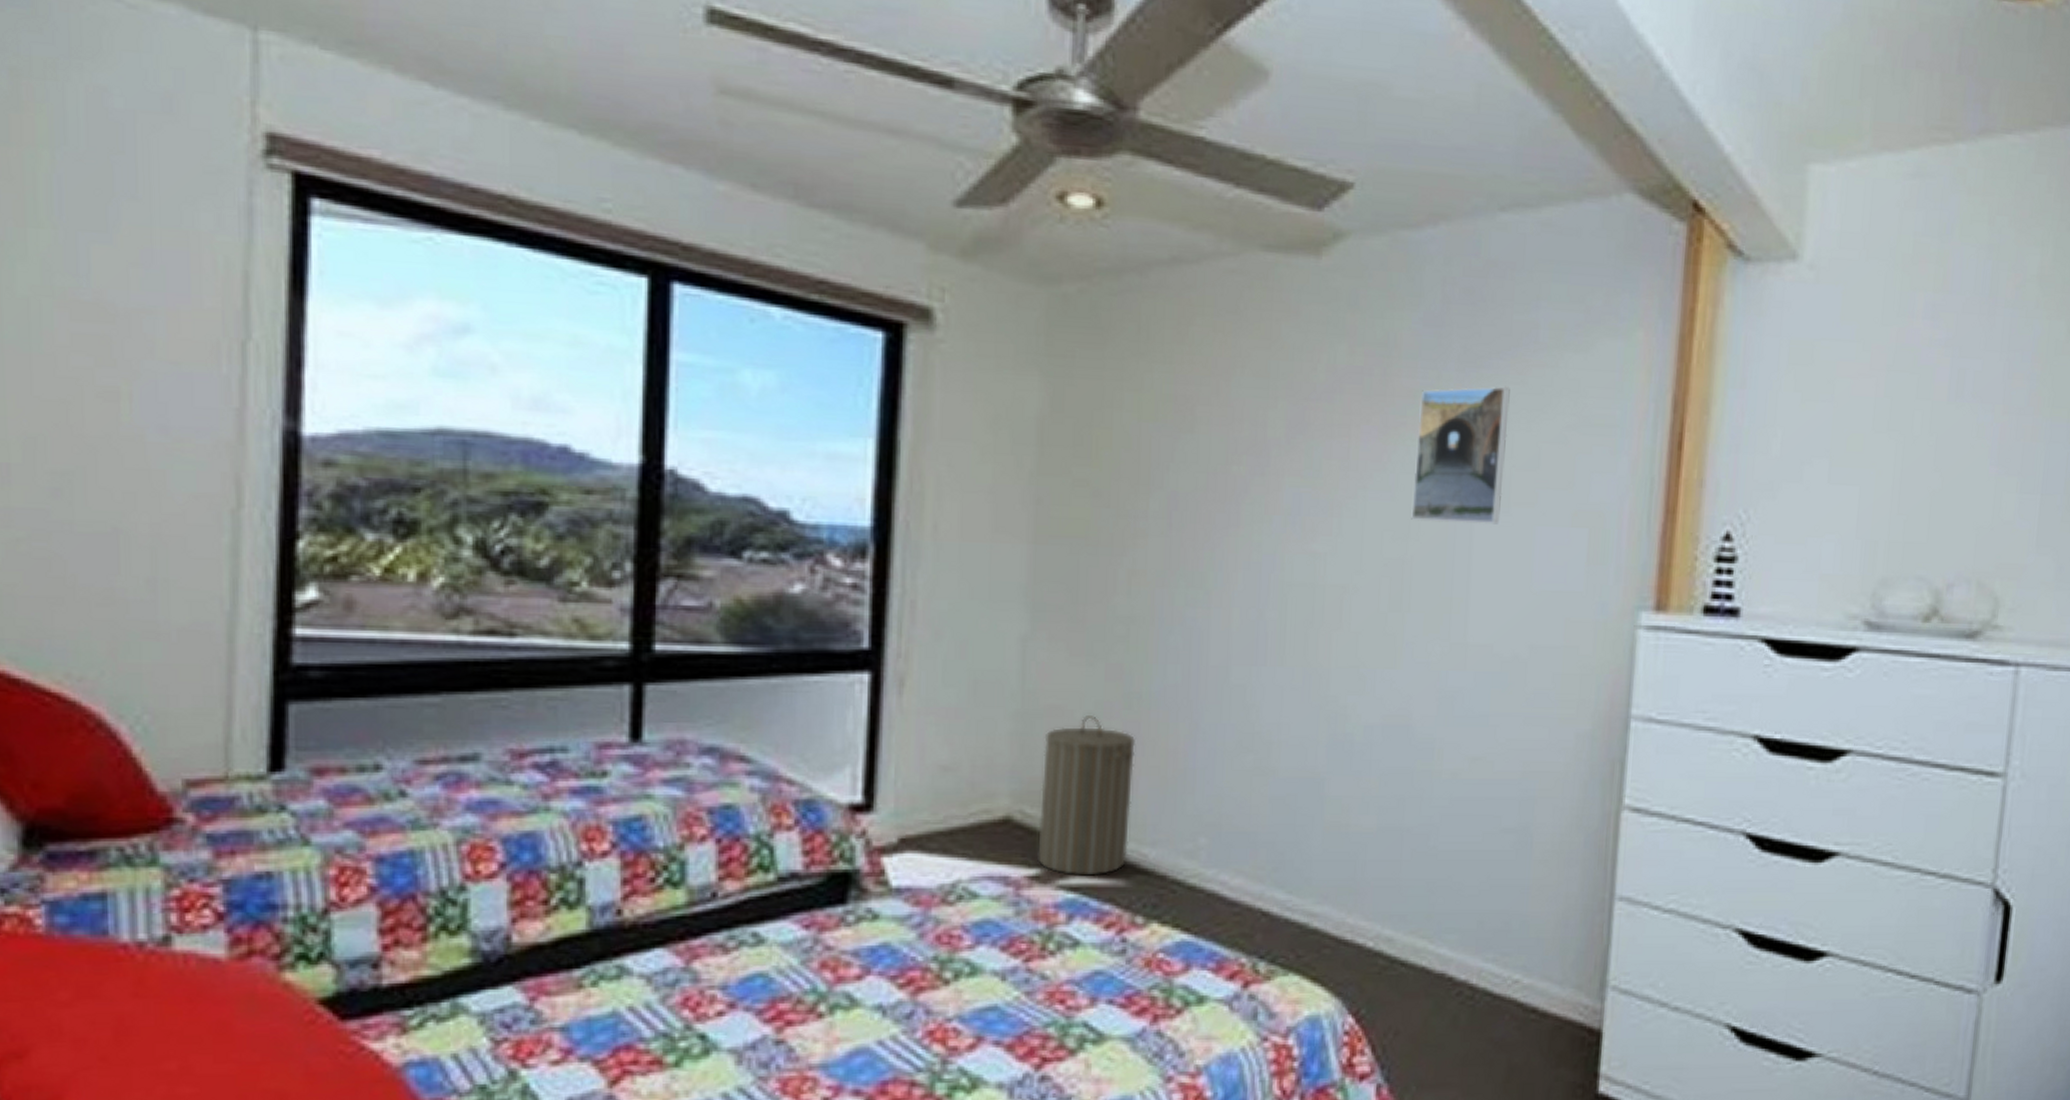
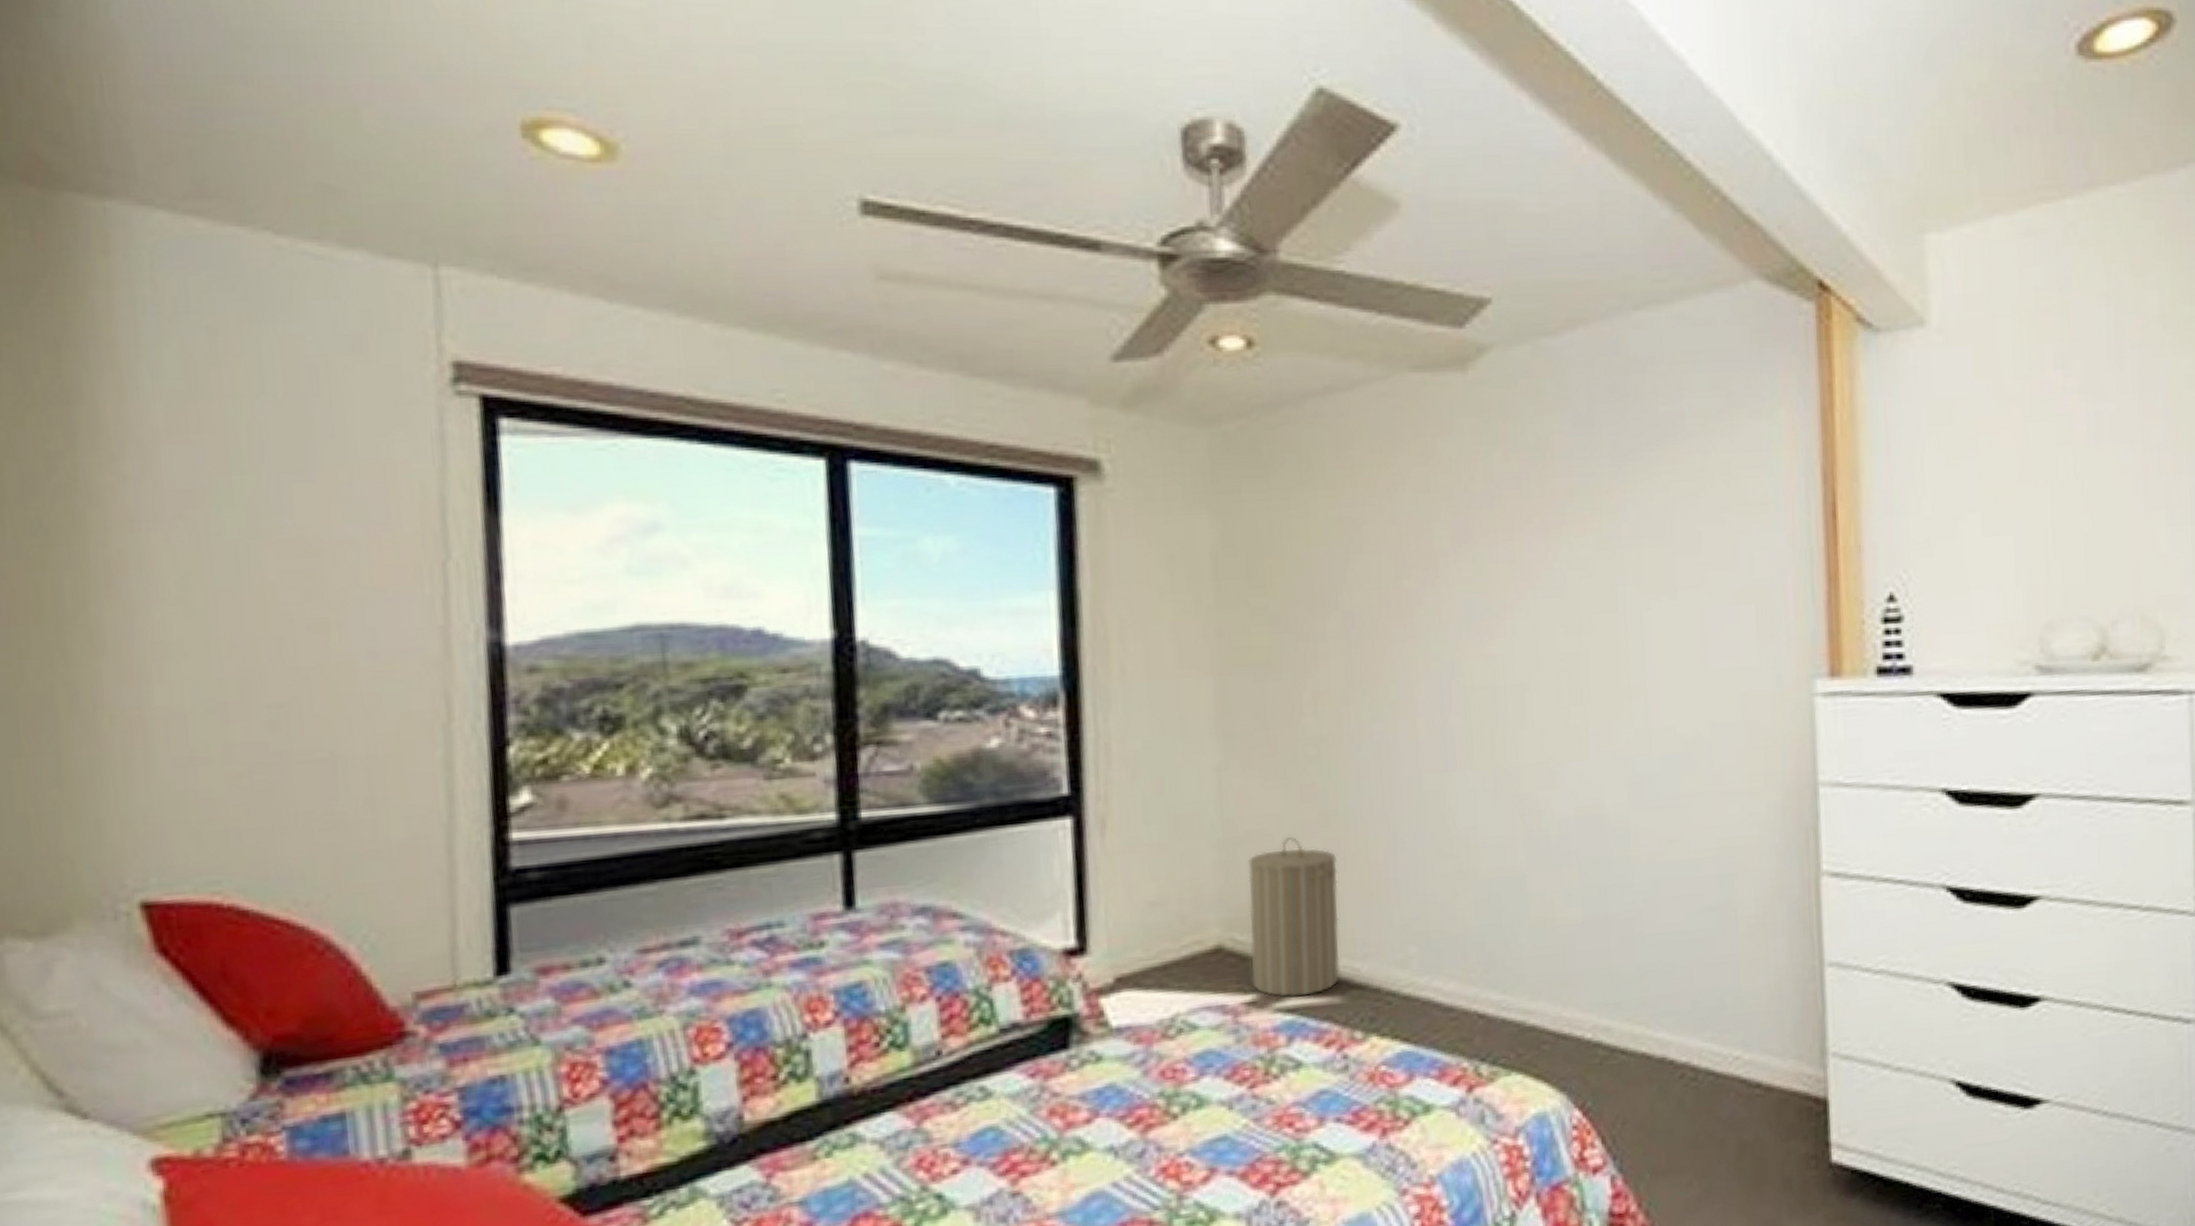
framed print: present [1411,386,1510,525] -> none [1578,476,1668,615]

